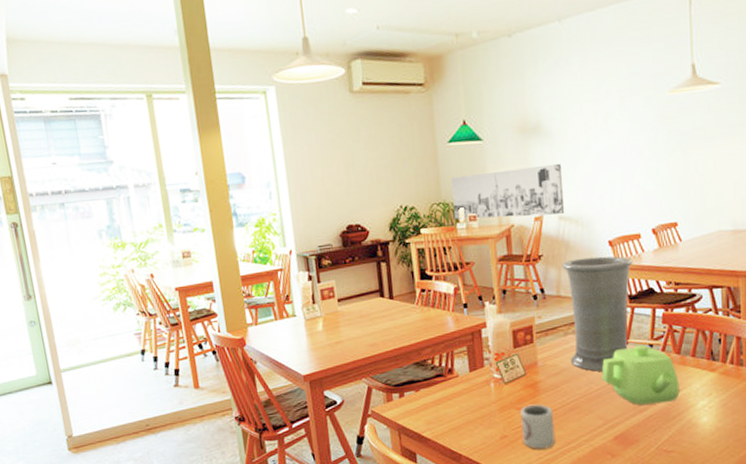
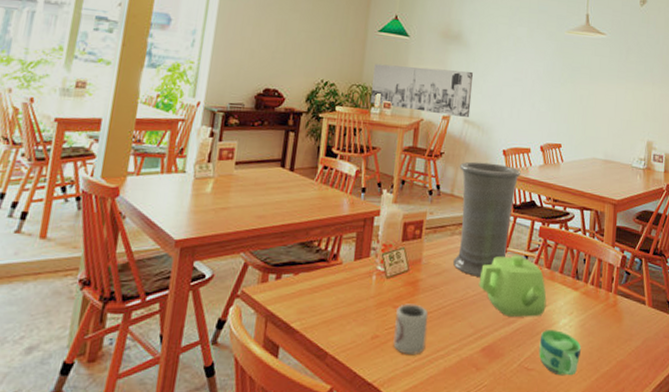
cup: none [677,412,726,455] -> present [538,330,582,376]

